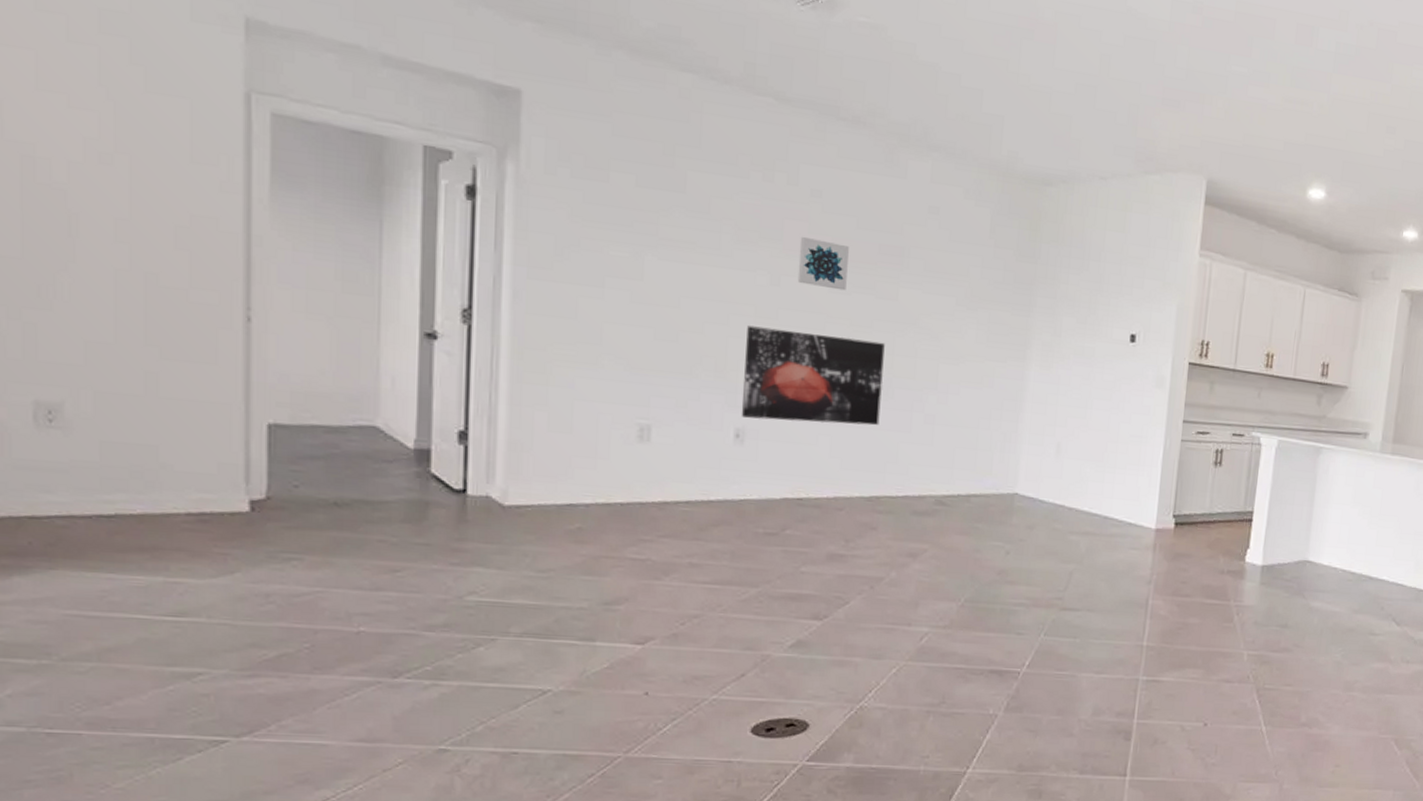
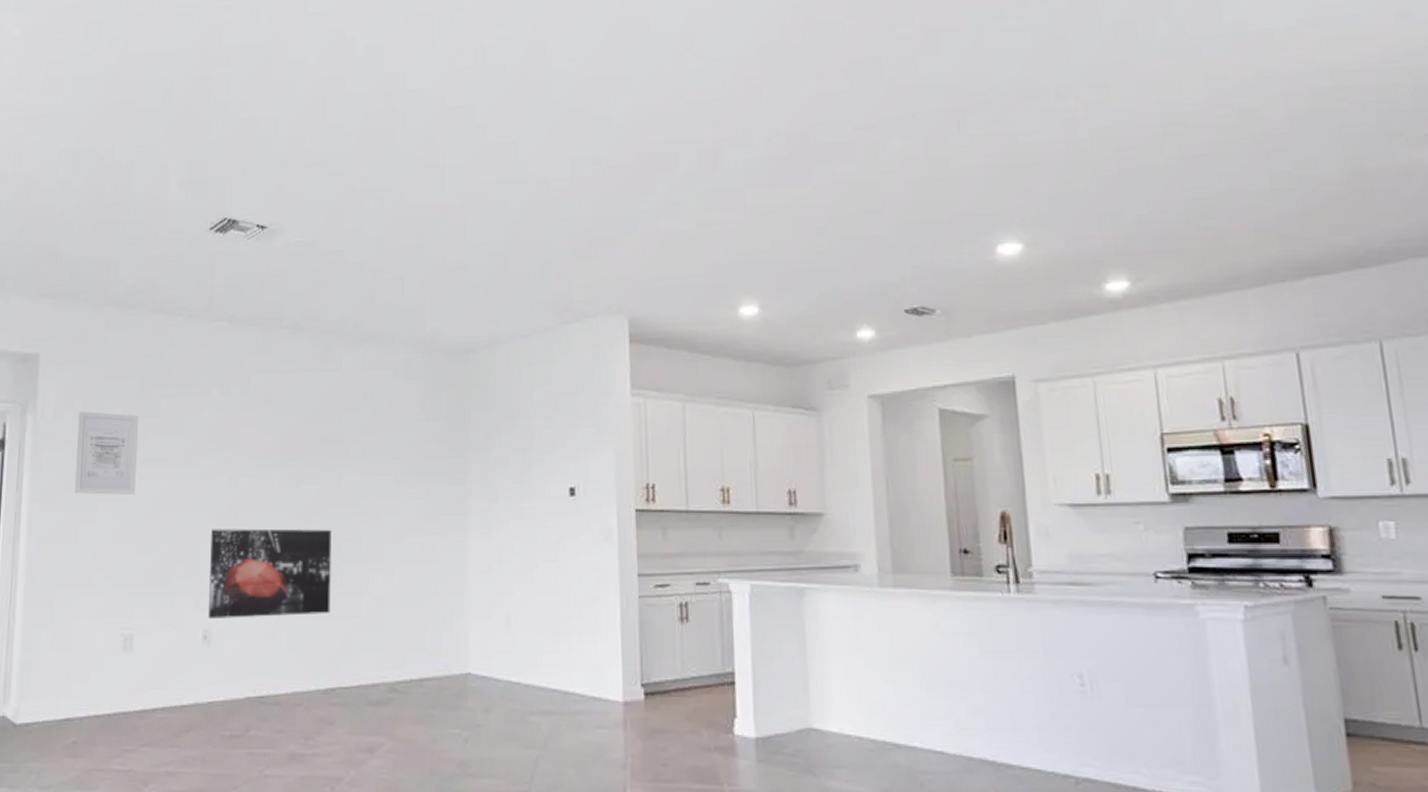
wall art: none [573,169,659,277] -> present [74,411,139,496]
wall art: present [797,236,849,291] -> none [252,438,295,484]

